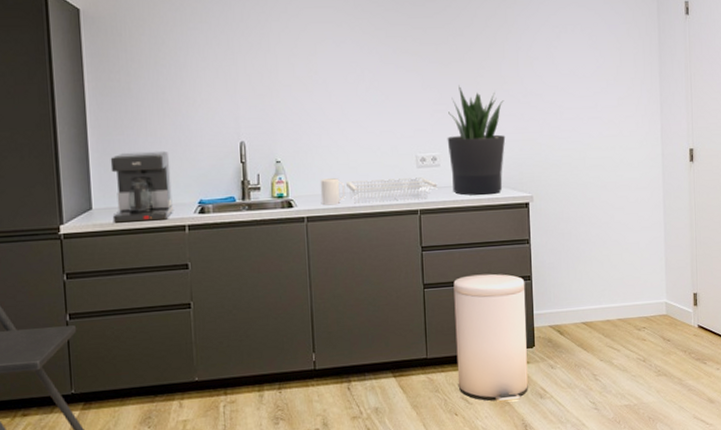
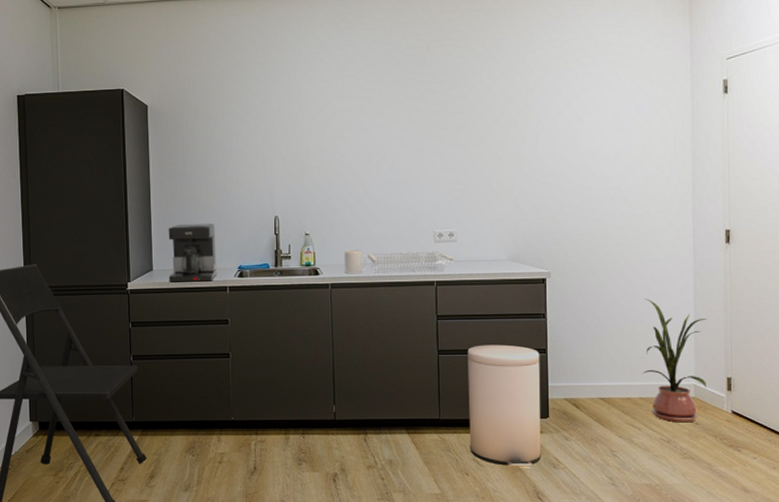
planter: present [447,85,506,196] -> none [464,166,523,270]
house plant: none [620,219,676,341] -> present [643,299,707,423]

